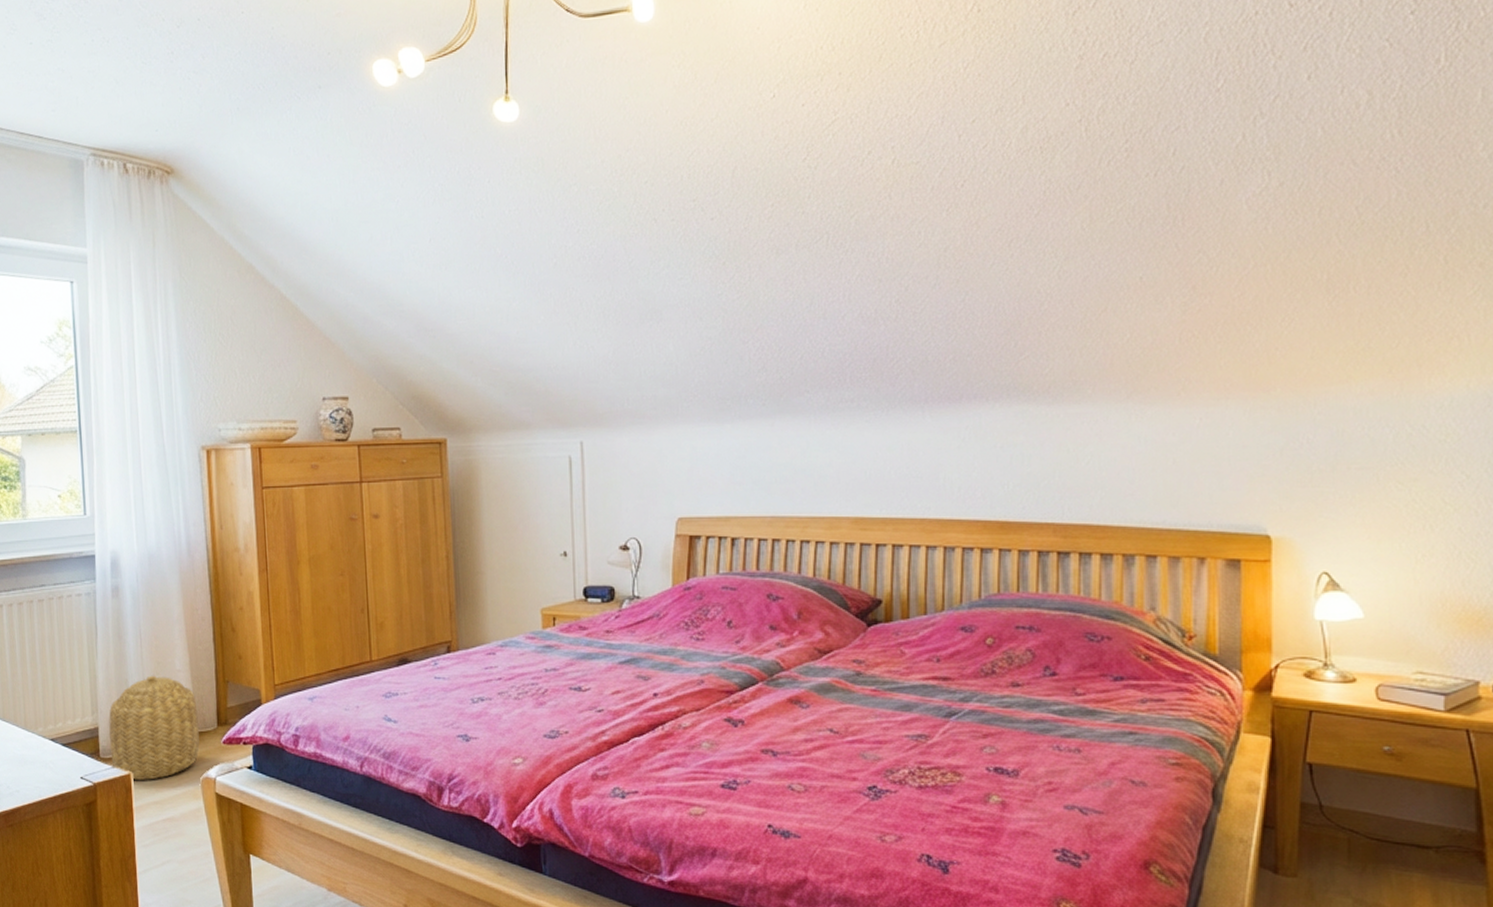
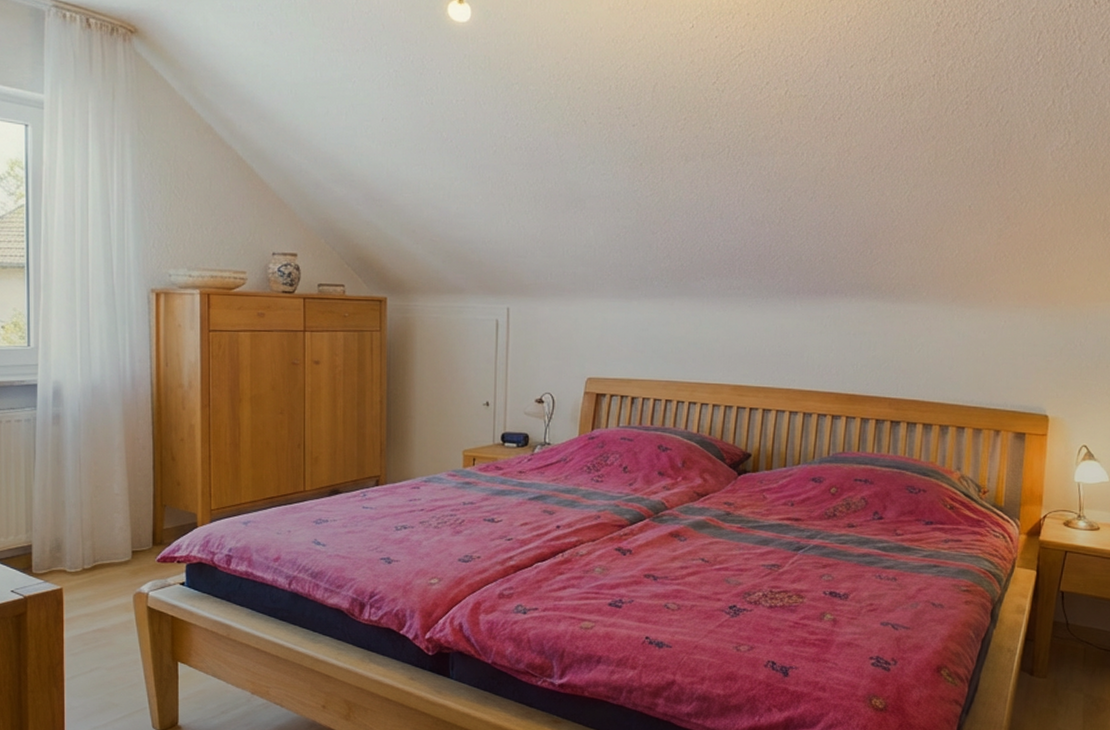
basket: present [109,675,200,781] -> none [43,498,134,595]

